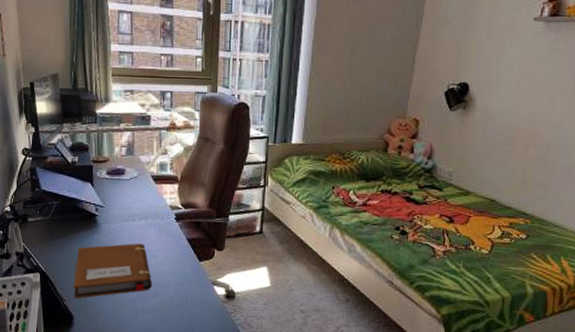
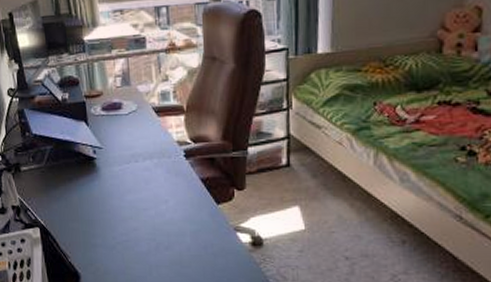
notebook: present [73,243,152,299] -> none [76,187,164,255]

